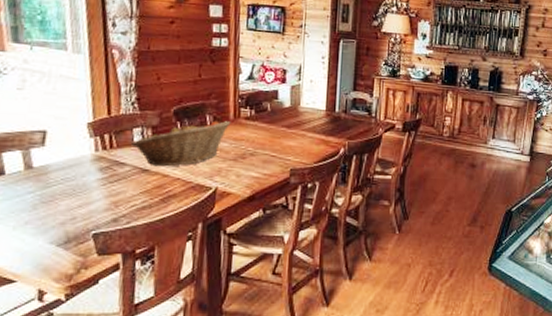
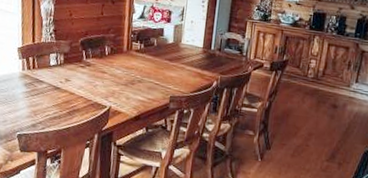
fruit basket: present [131,121,231,167] -> none [48,52,125,87]

